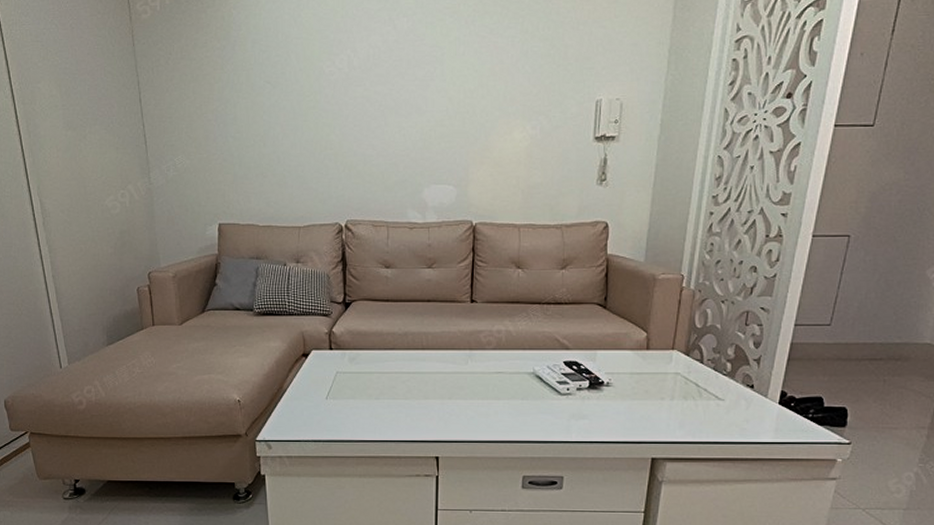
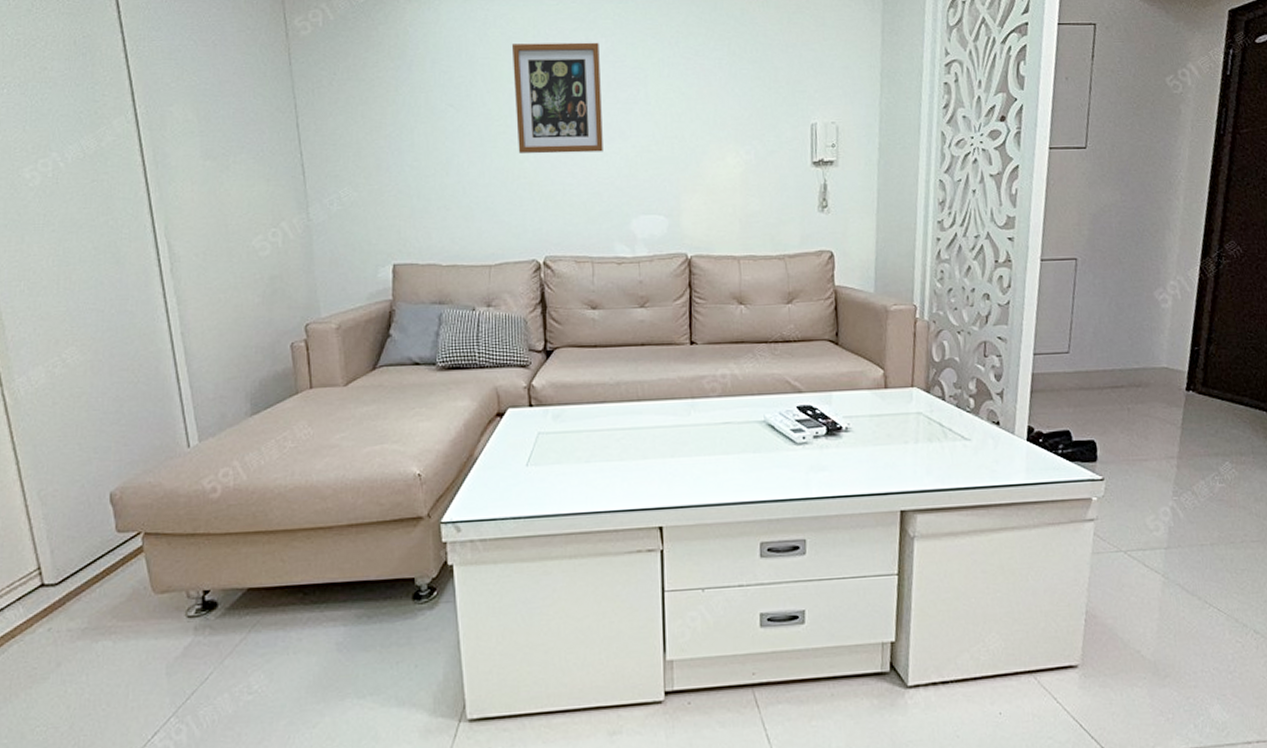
wall art: none [322,21,401,127] -> present [511,42,603,154]

